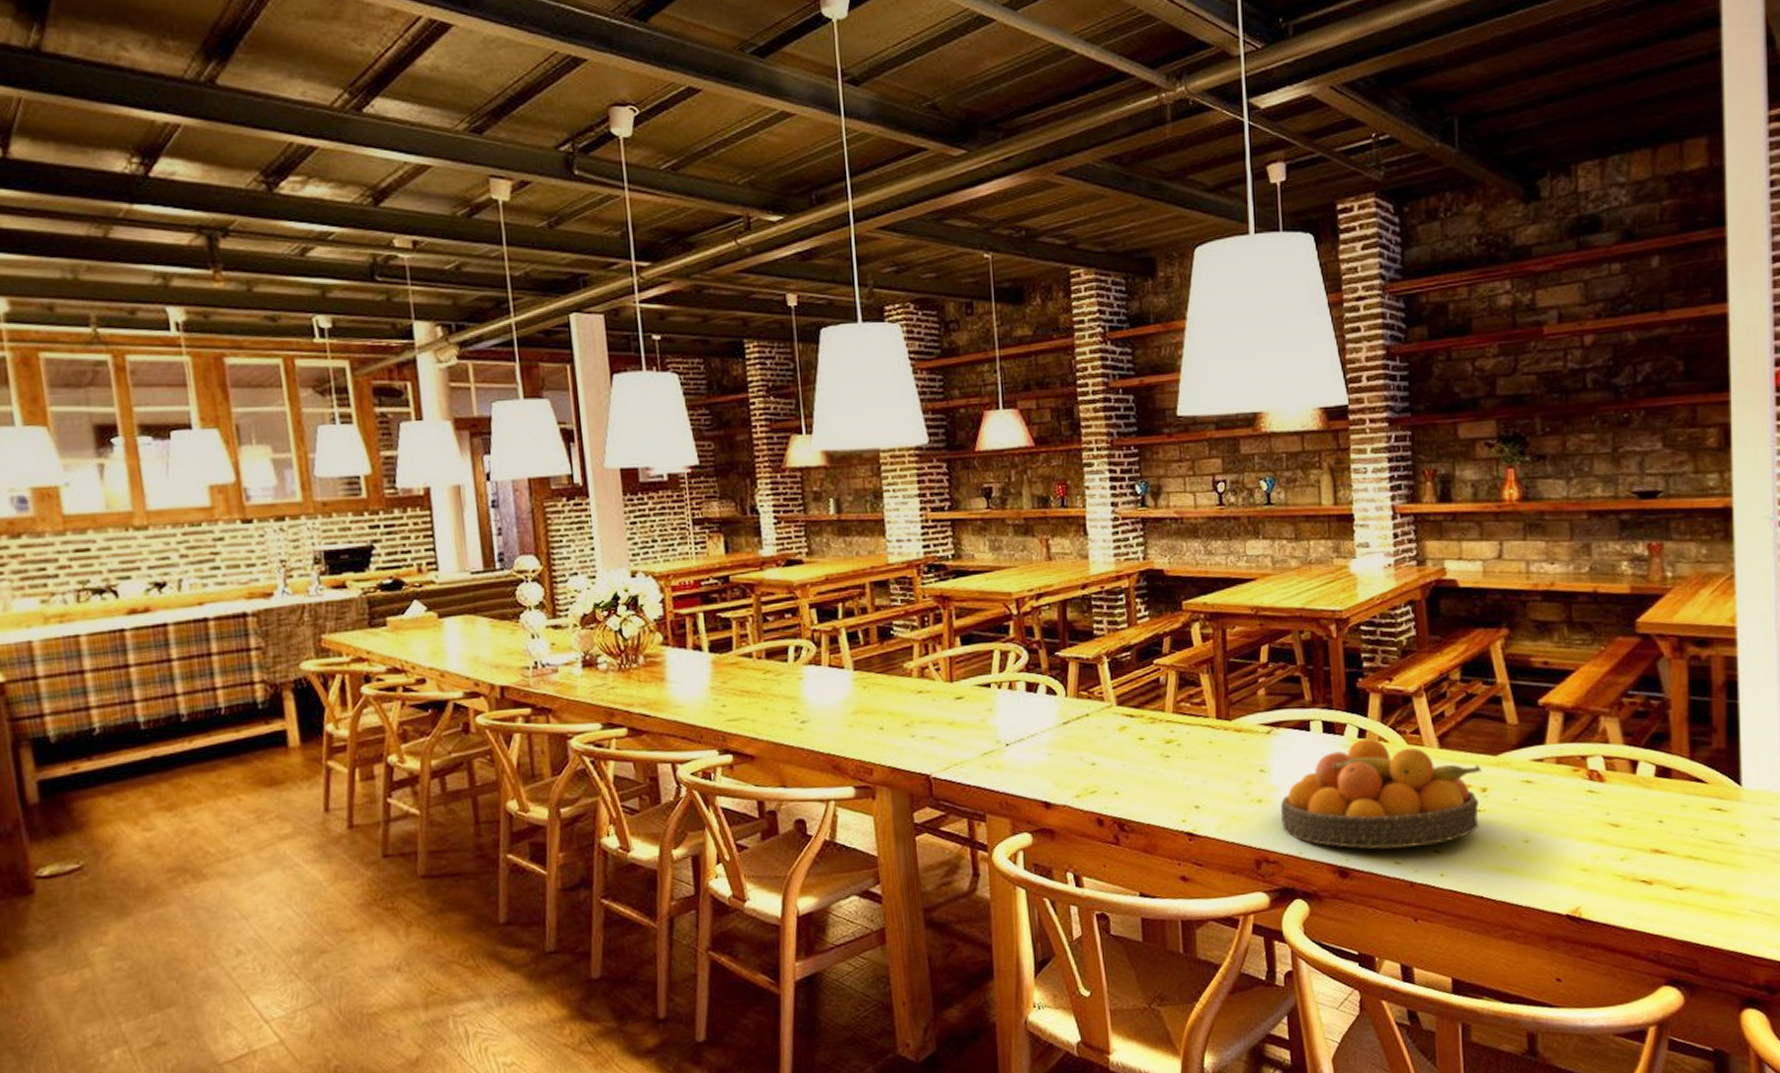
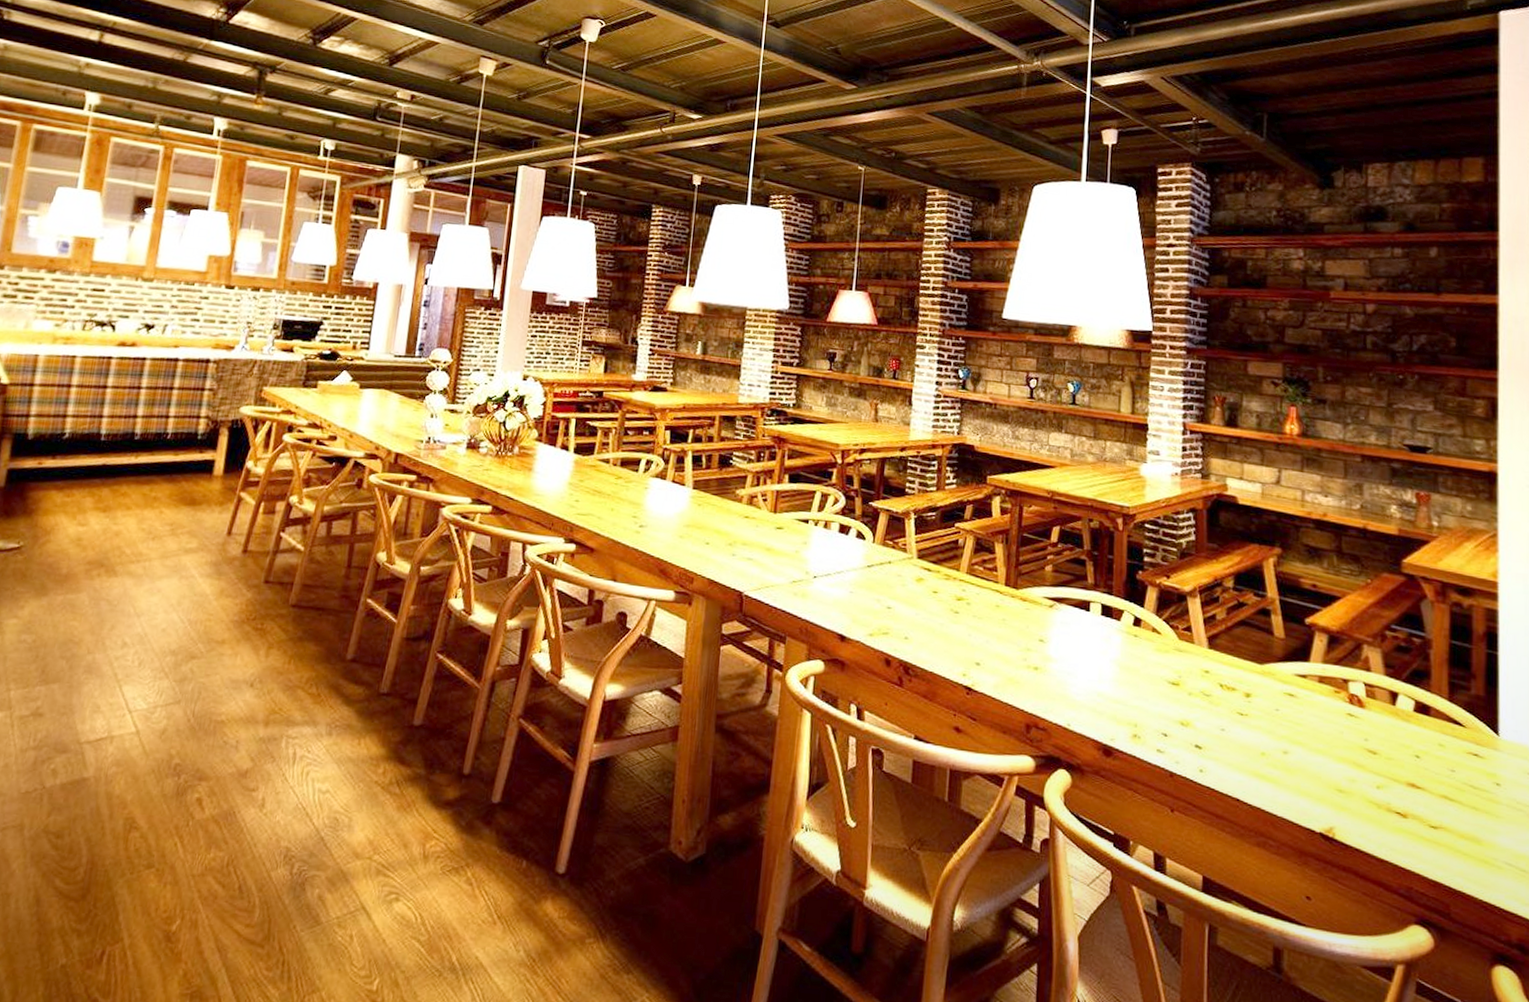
fruit bowl: present [1280,738,1482,849] -> none [1054,627,1247,740]

